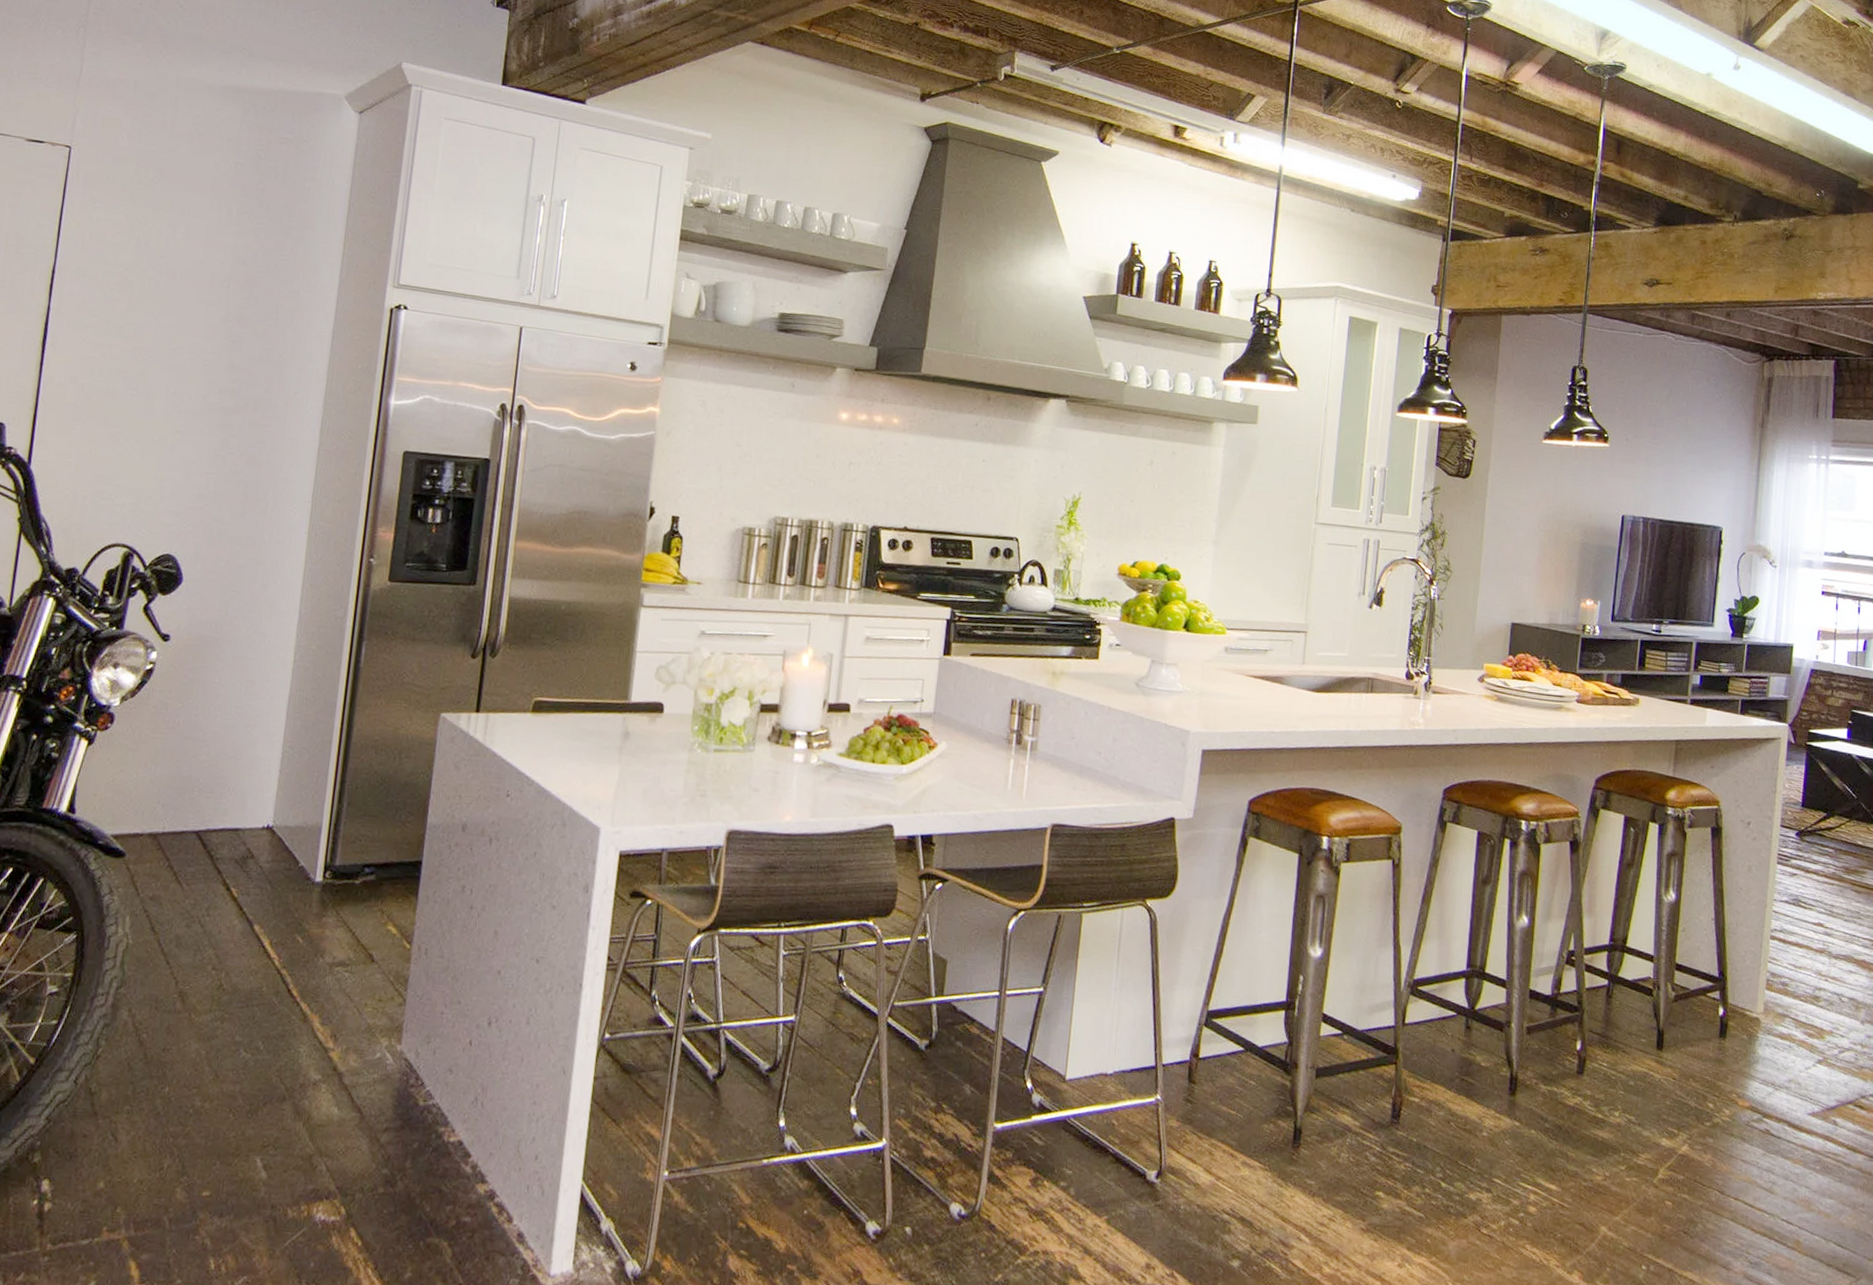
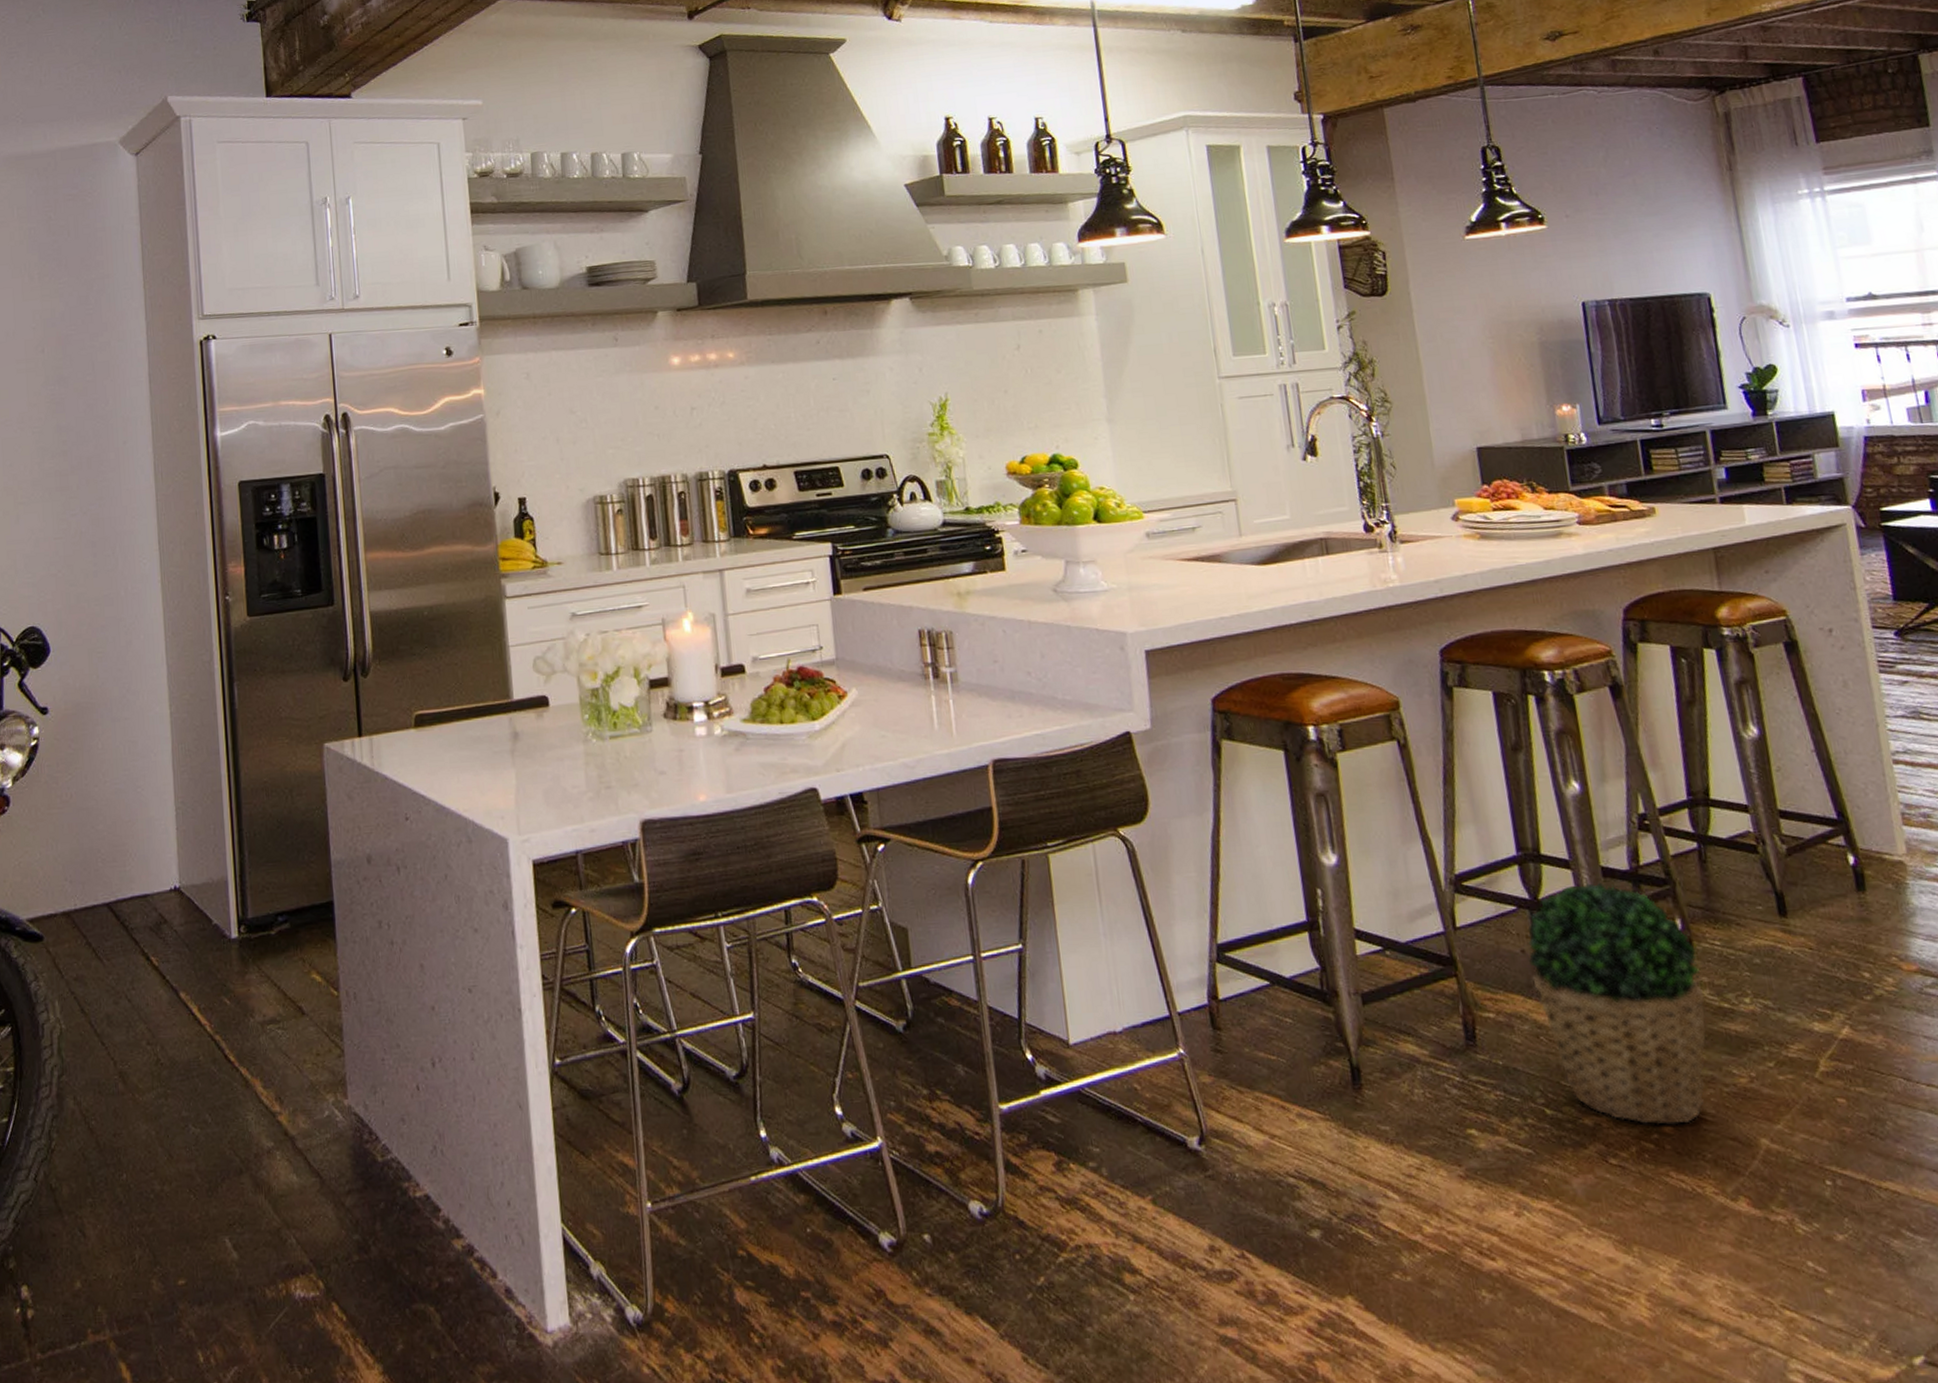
potted plant: none [1455,1001,1587,1208] -> present [1527,882,1707,1125]

